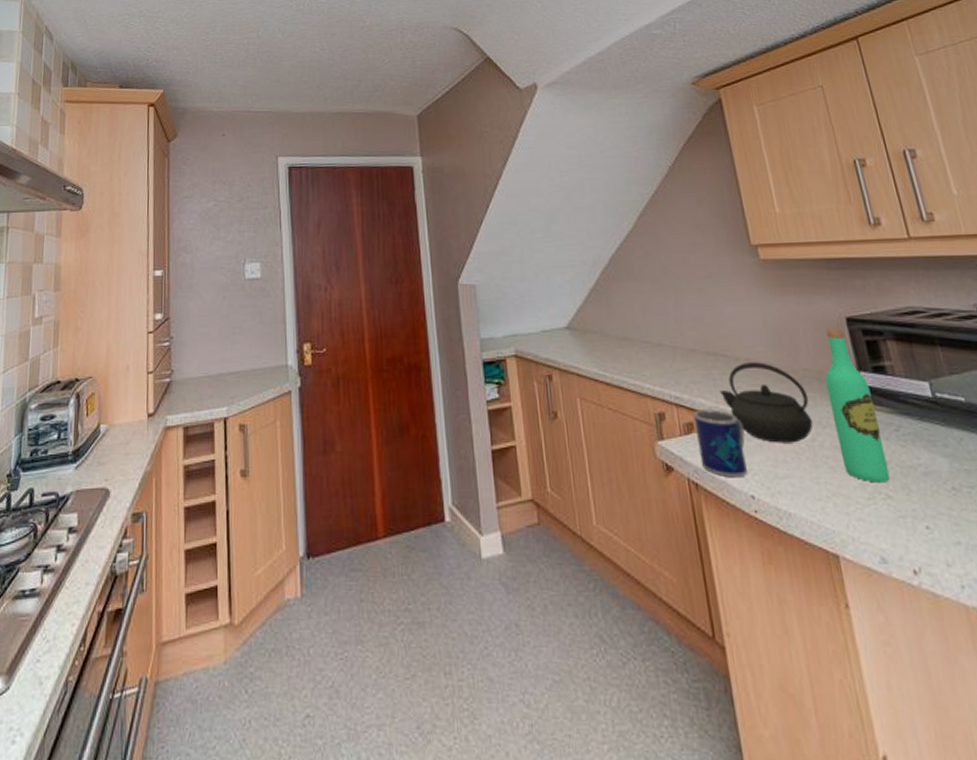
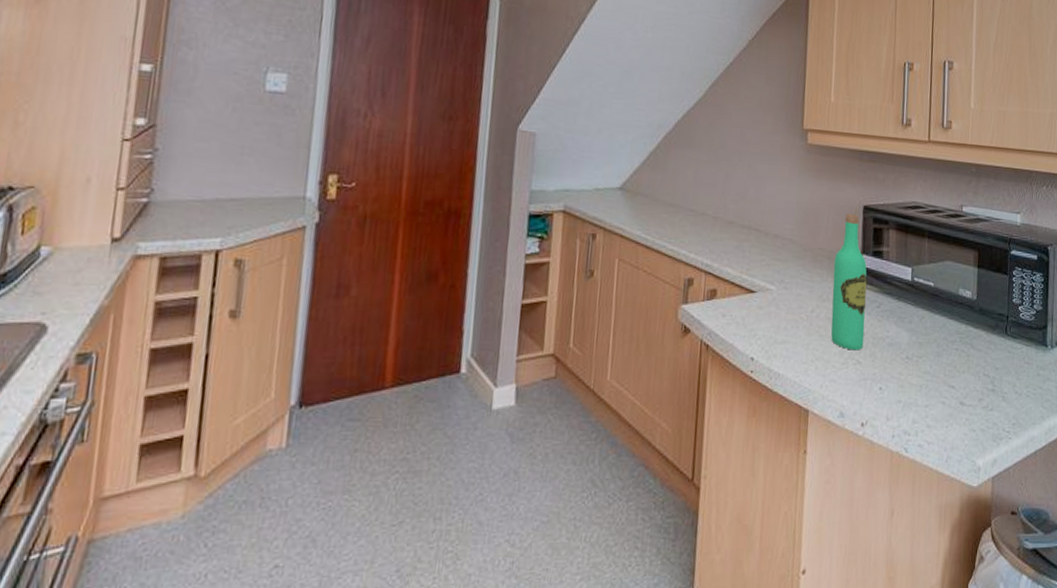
mug: present [692,409,748,478] -> none [715,278,759,341]
kettle: present [720,362,814,443] -> none [746,238,818,313]

